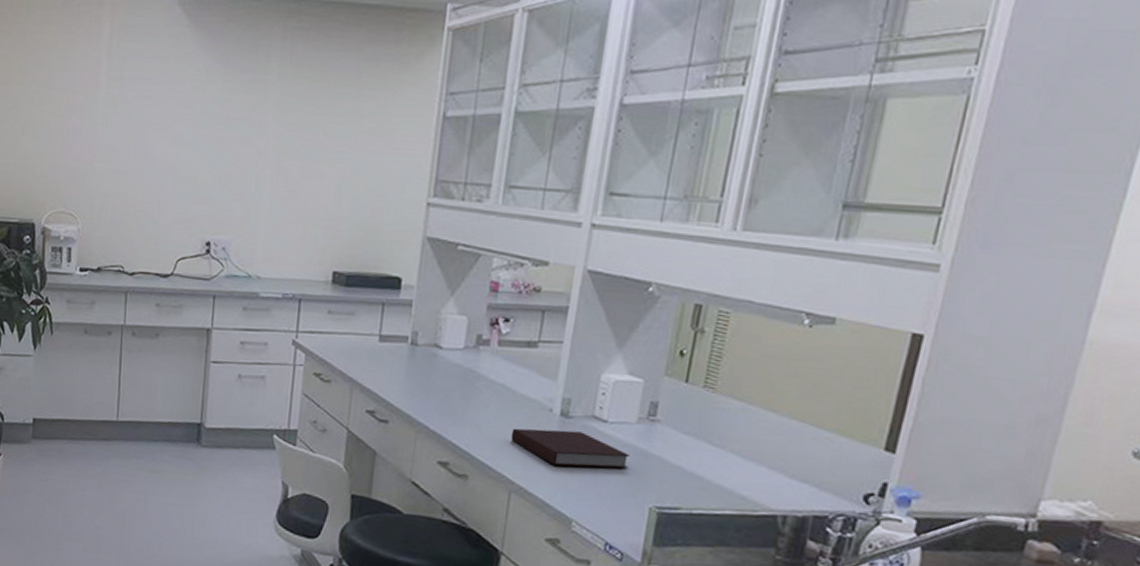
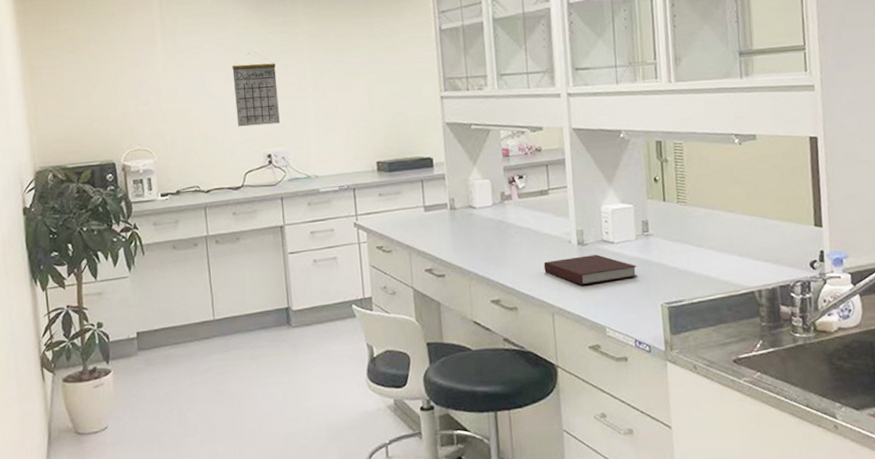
calendar: none [177,113,234,206] -> present [232,53,280,127]

